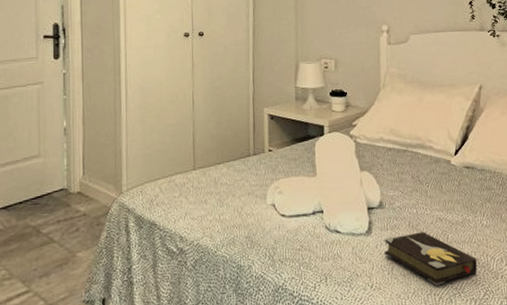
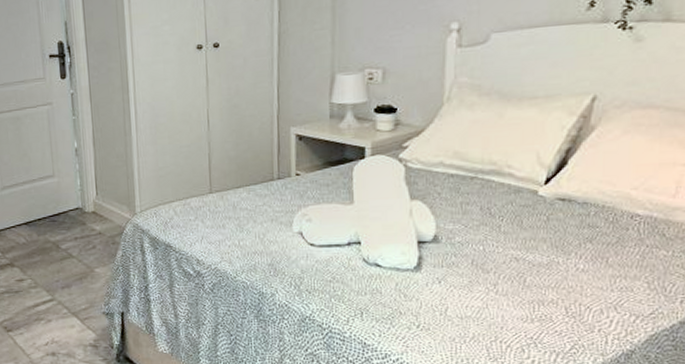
hardback book: present [385,232,477,285] -> none [437,272,564,332]

